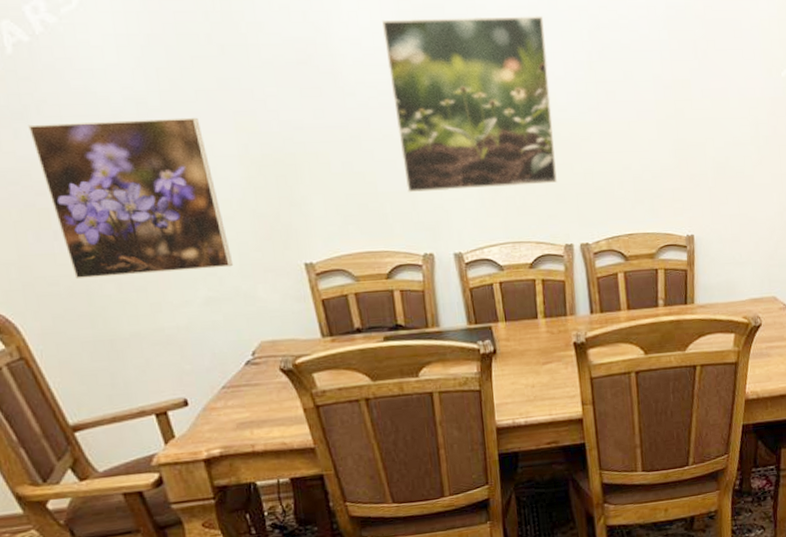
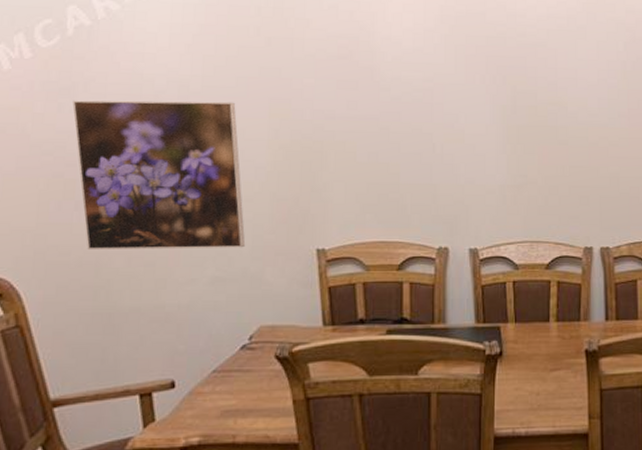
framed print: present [382,15,557,193] -> none [424,22,582,187]

